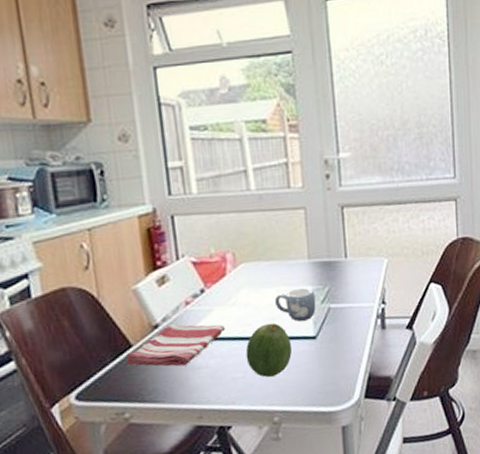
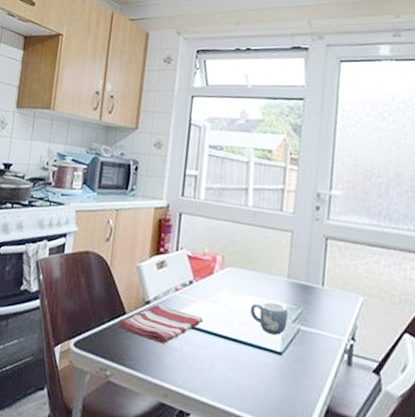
fruit: present [245,323,292,377] -> none [215,327,258,379]

